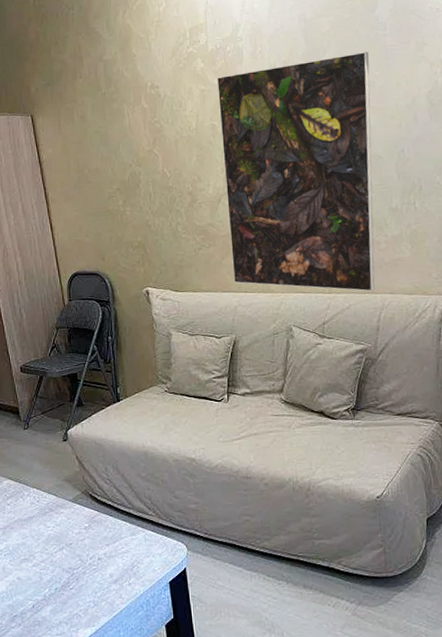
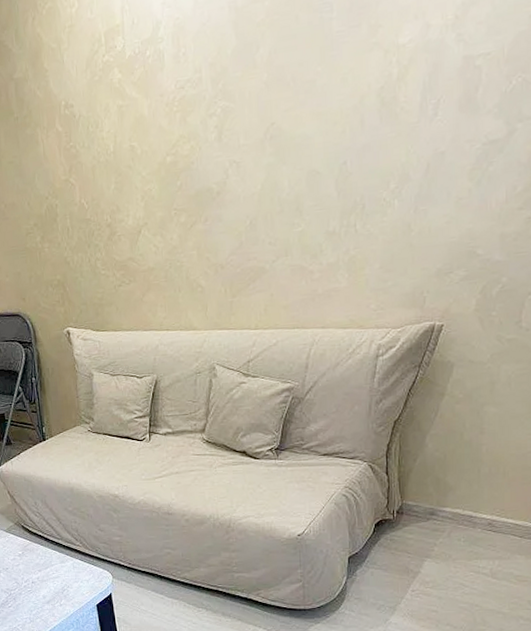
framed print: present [216,51,375,292] -> none [135,41,311,327]

